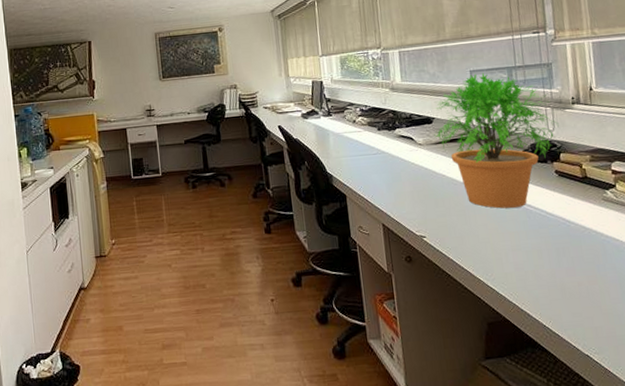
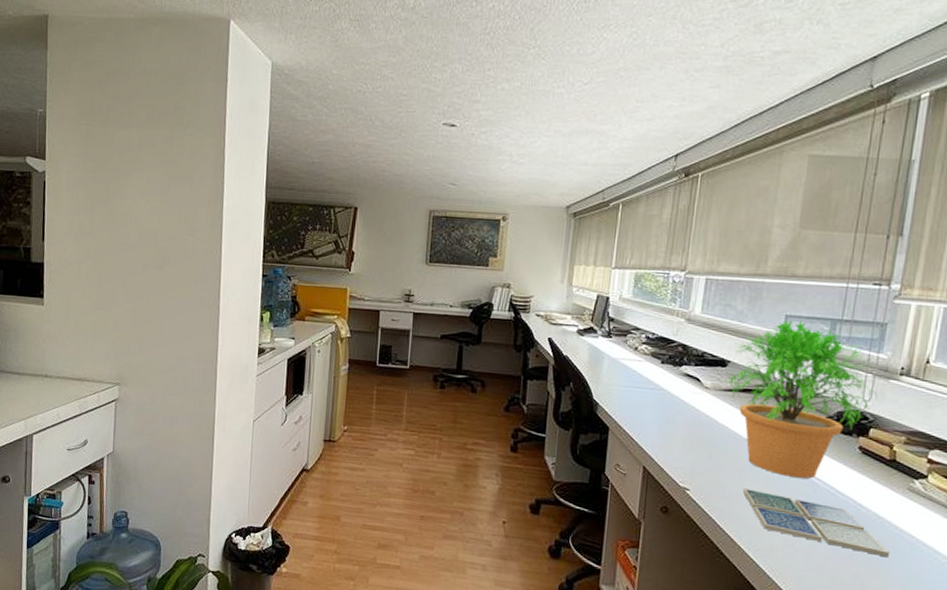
drink coaster: none [470,225,603,263] -> present [743,488,889,558]

